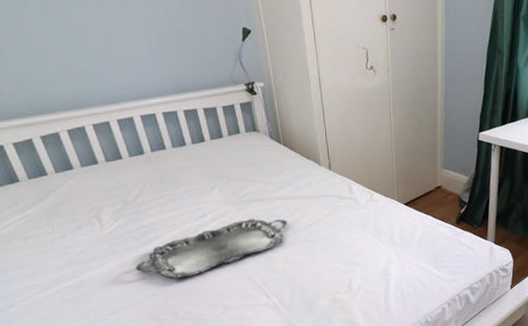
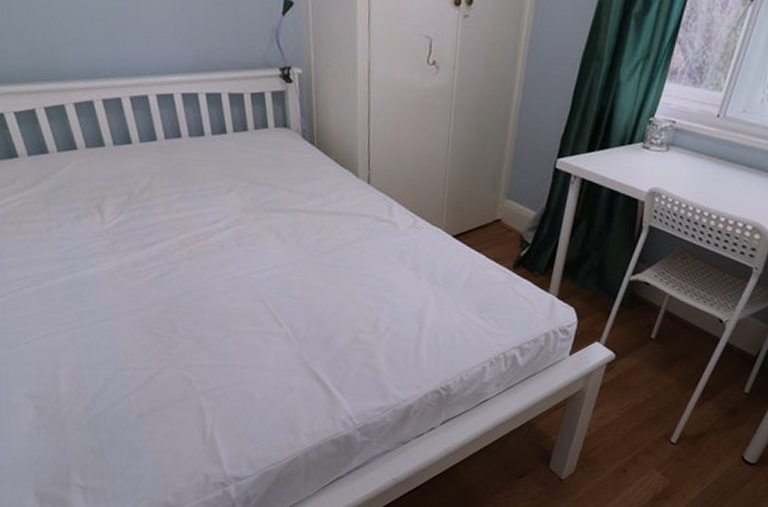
serving tray: present [135,219,287,279] -> none [135,232,311,291]

